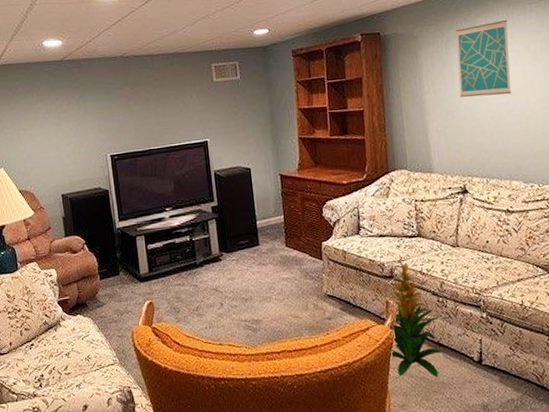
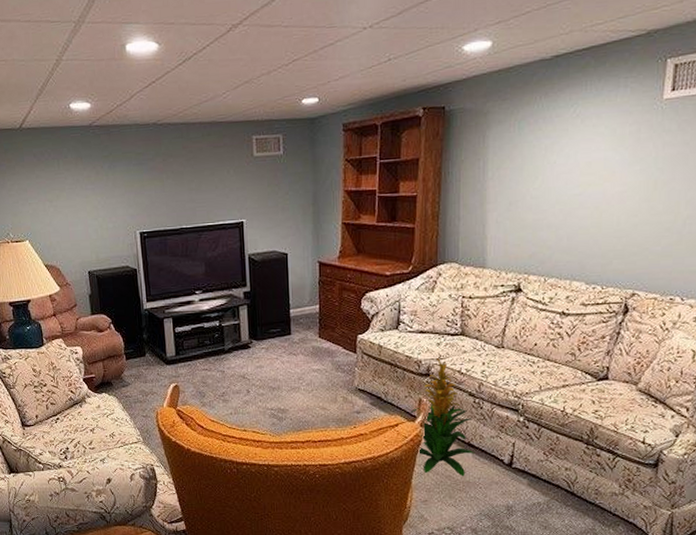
wall art: present [456,19,511,97] -> none [527,96,596,186]

